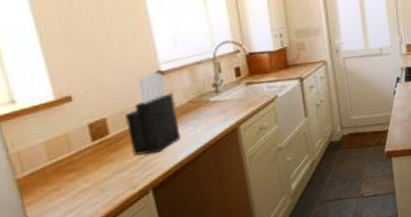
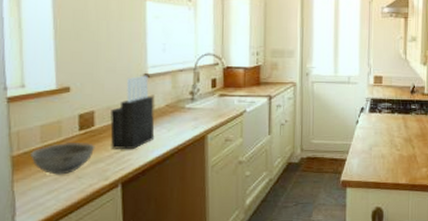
bowl: none [39,153,115,192] -> present [31,143,95,175]

